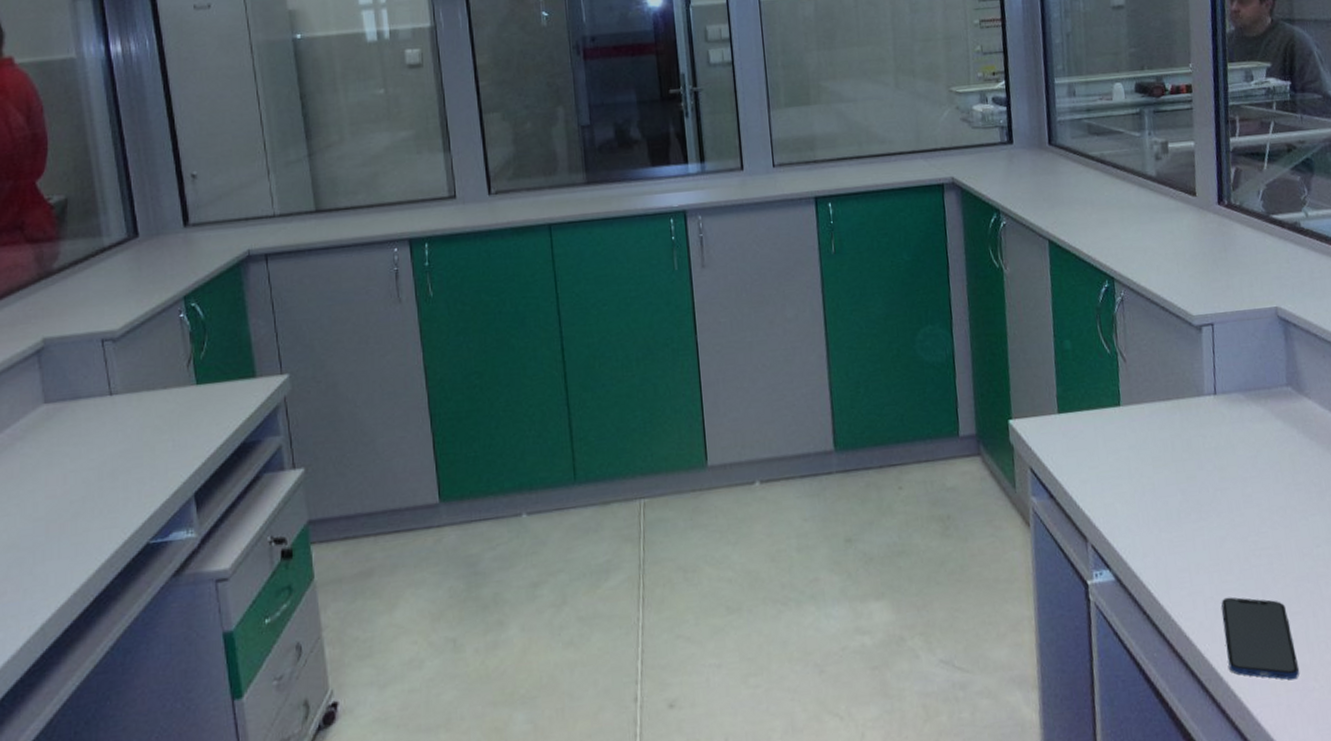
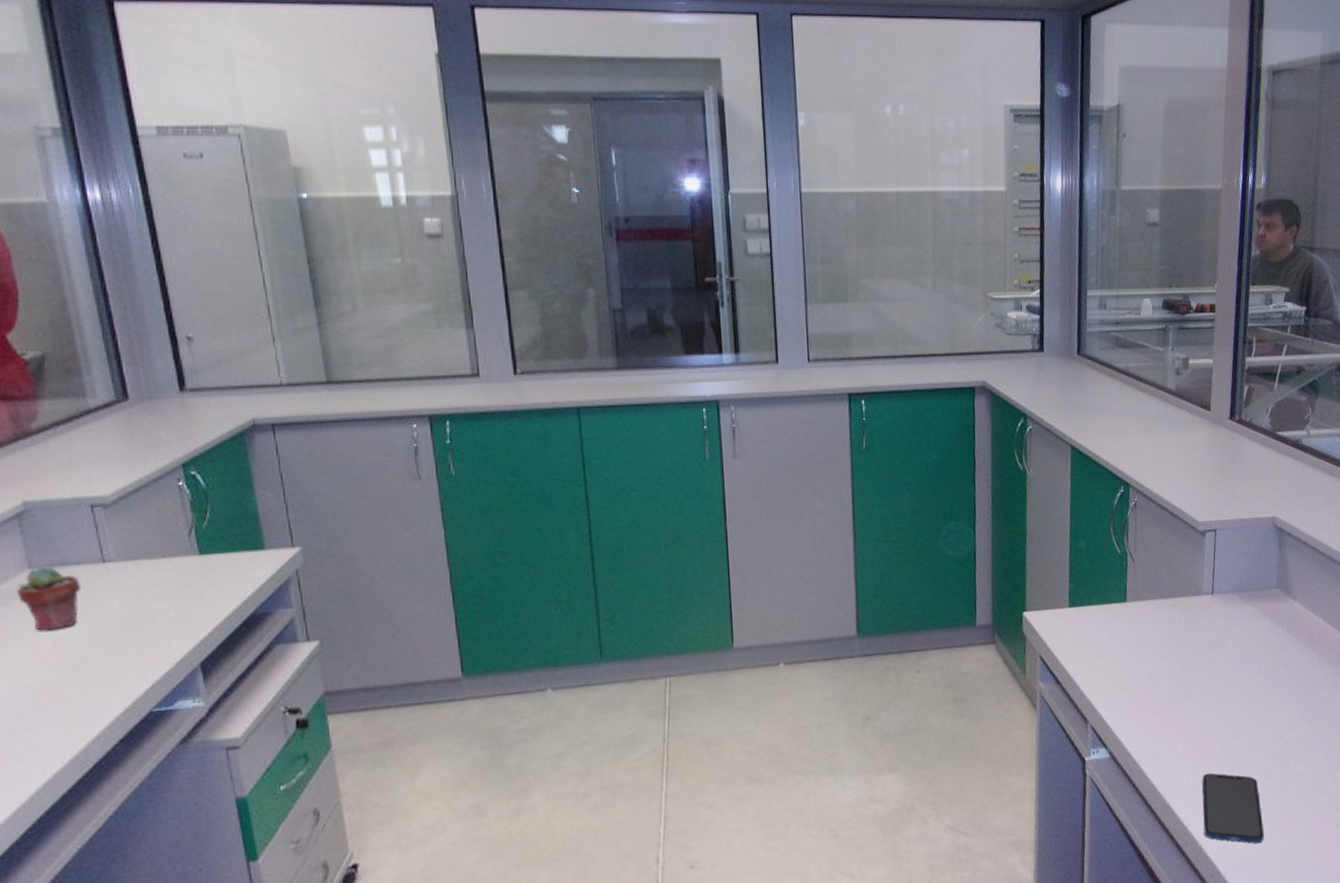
potted succulent: none [34,400,91,465] -> present [17,566,82,631]

